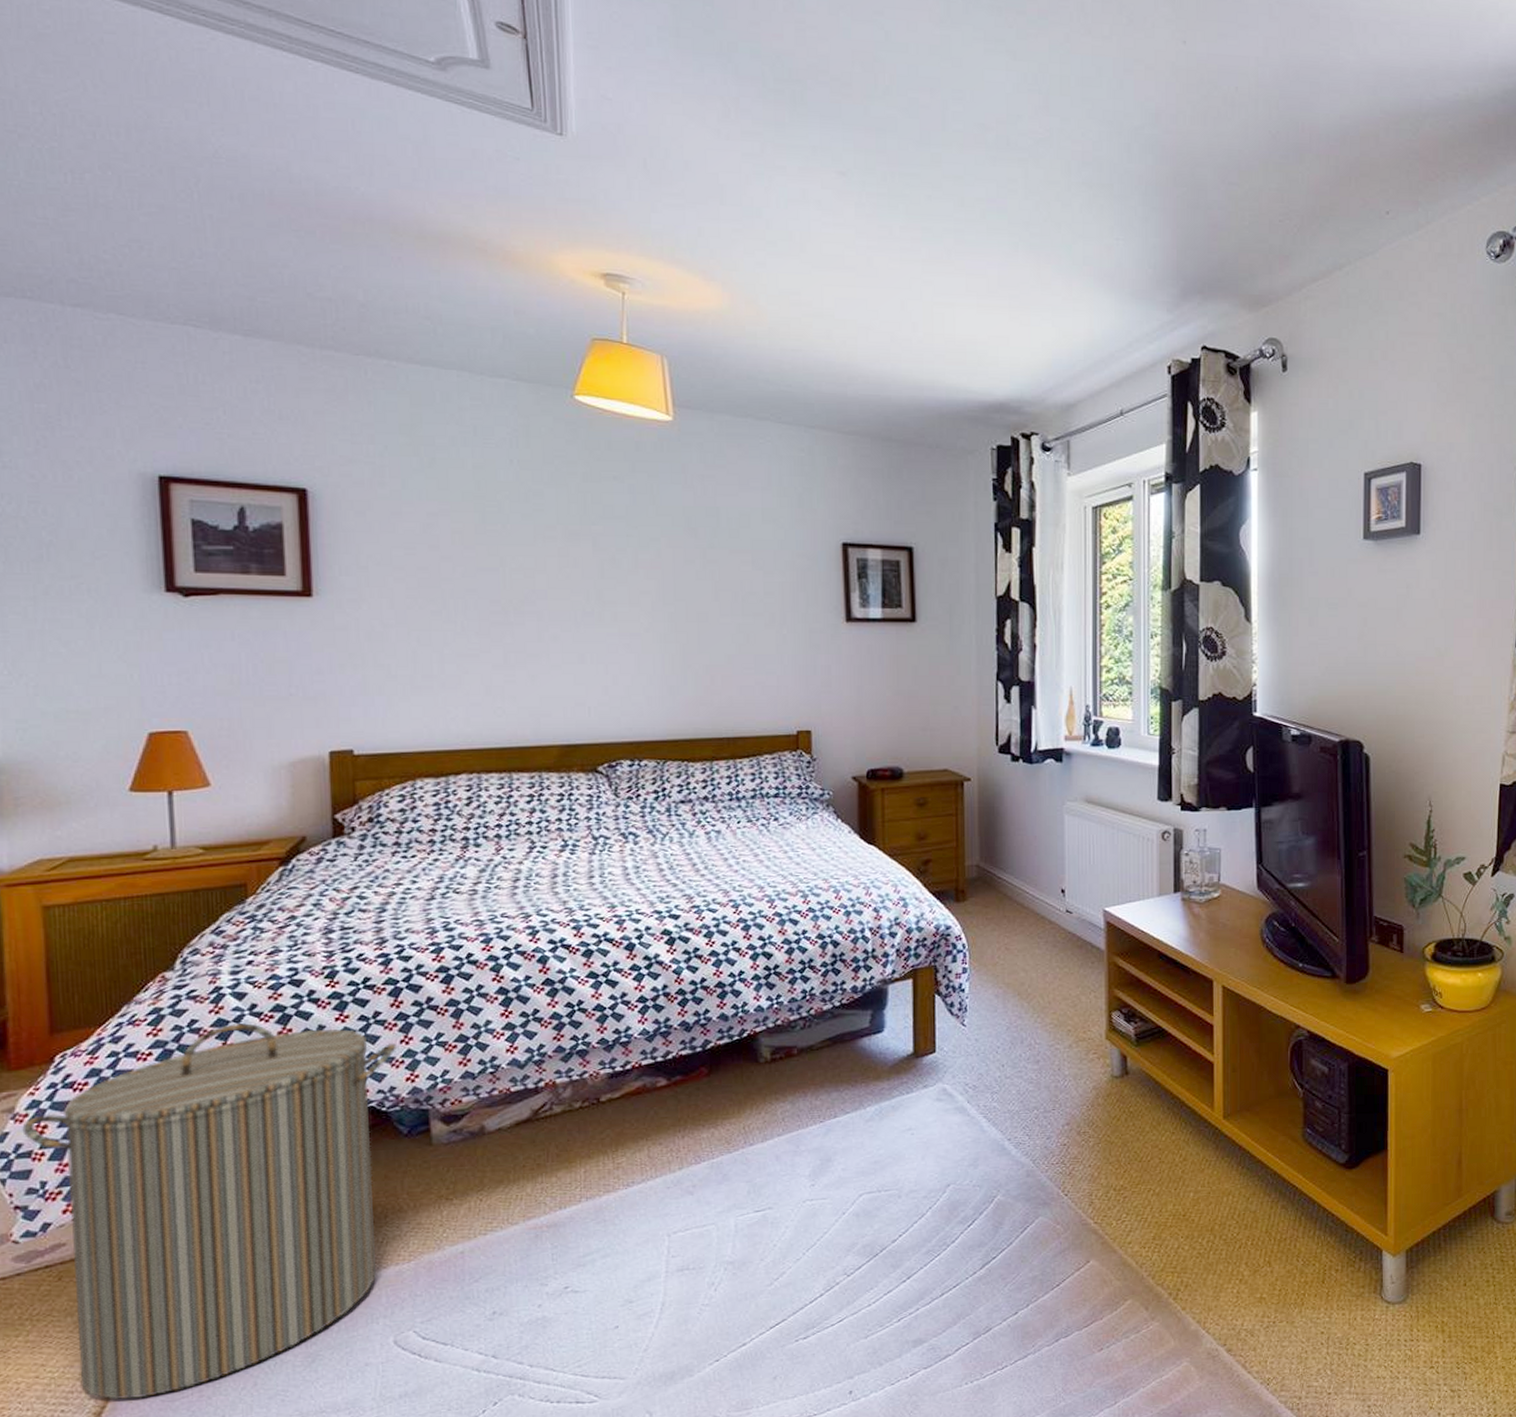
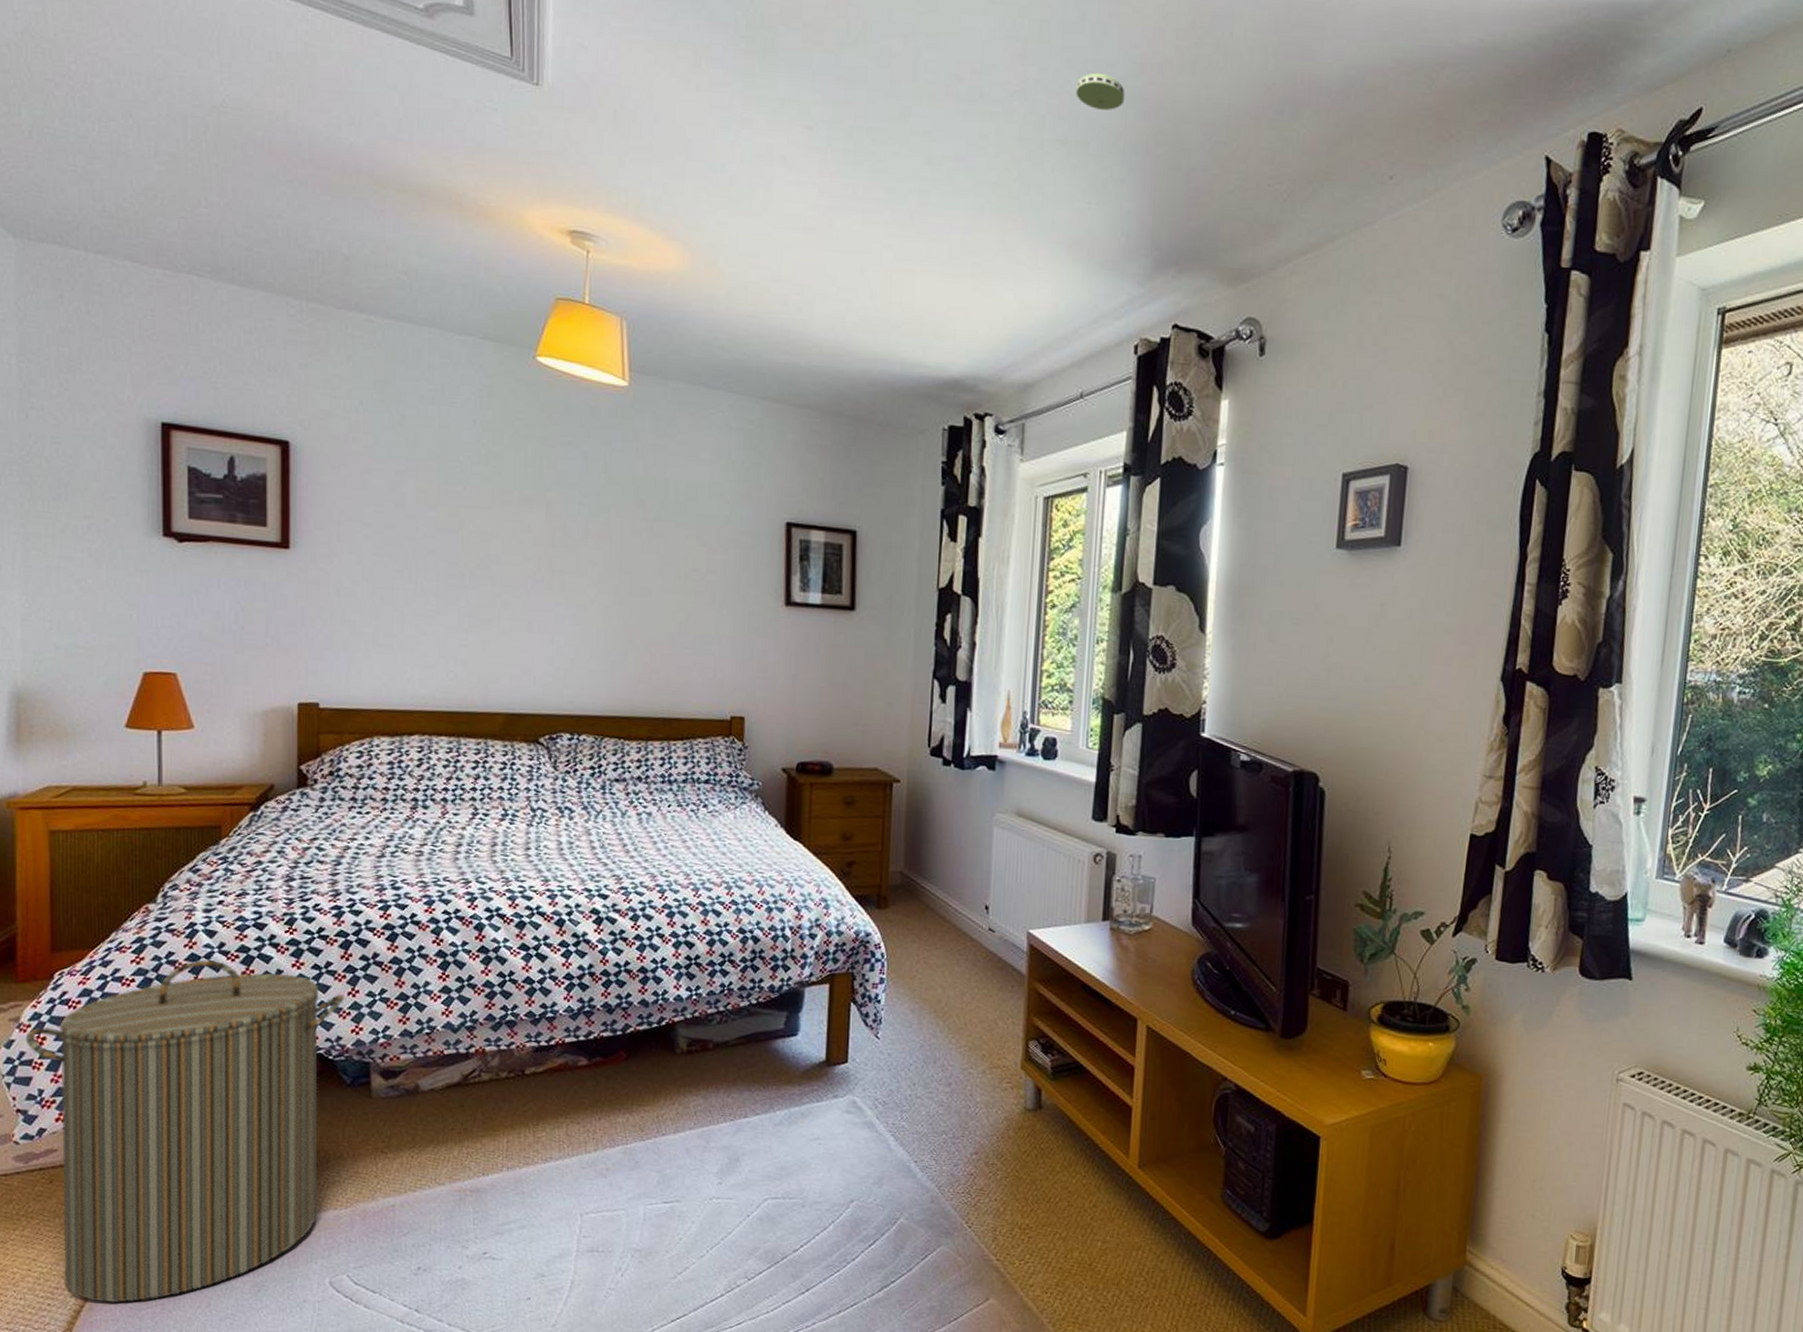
smoke detector: none [1097,123,1144,156] -> present [1075,73,1125,110]

